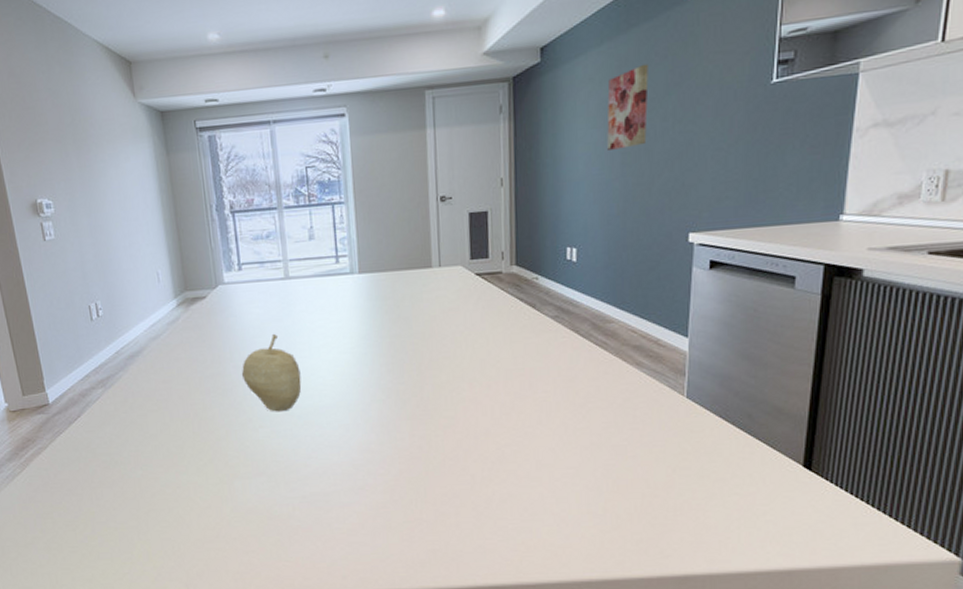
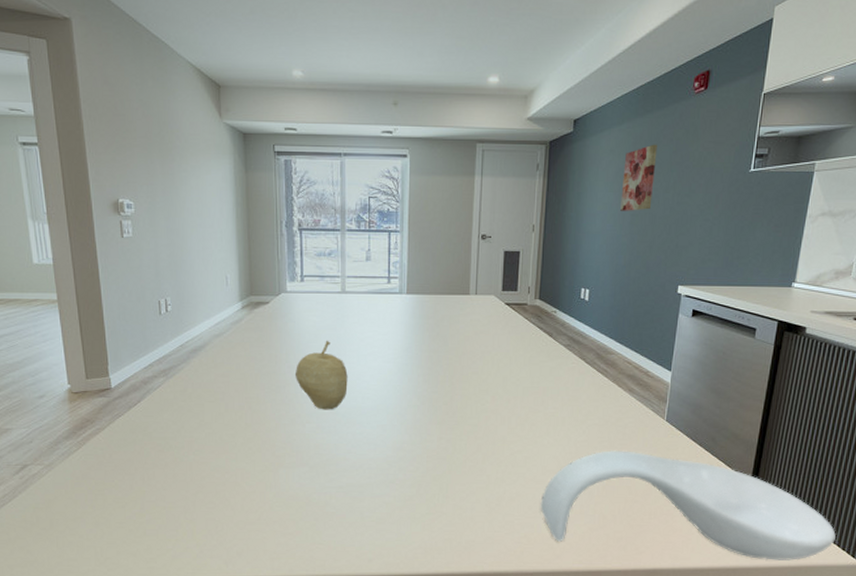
spoon rest: none [537,436,923,559] -> present [540,450,836,561]

